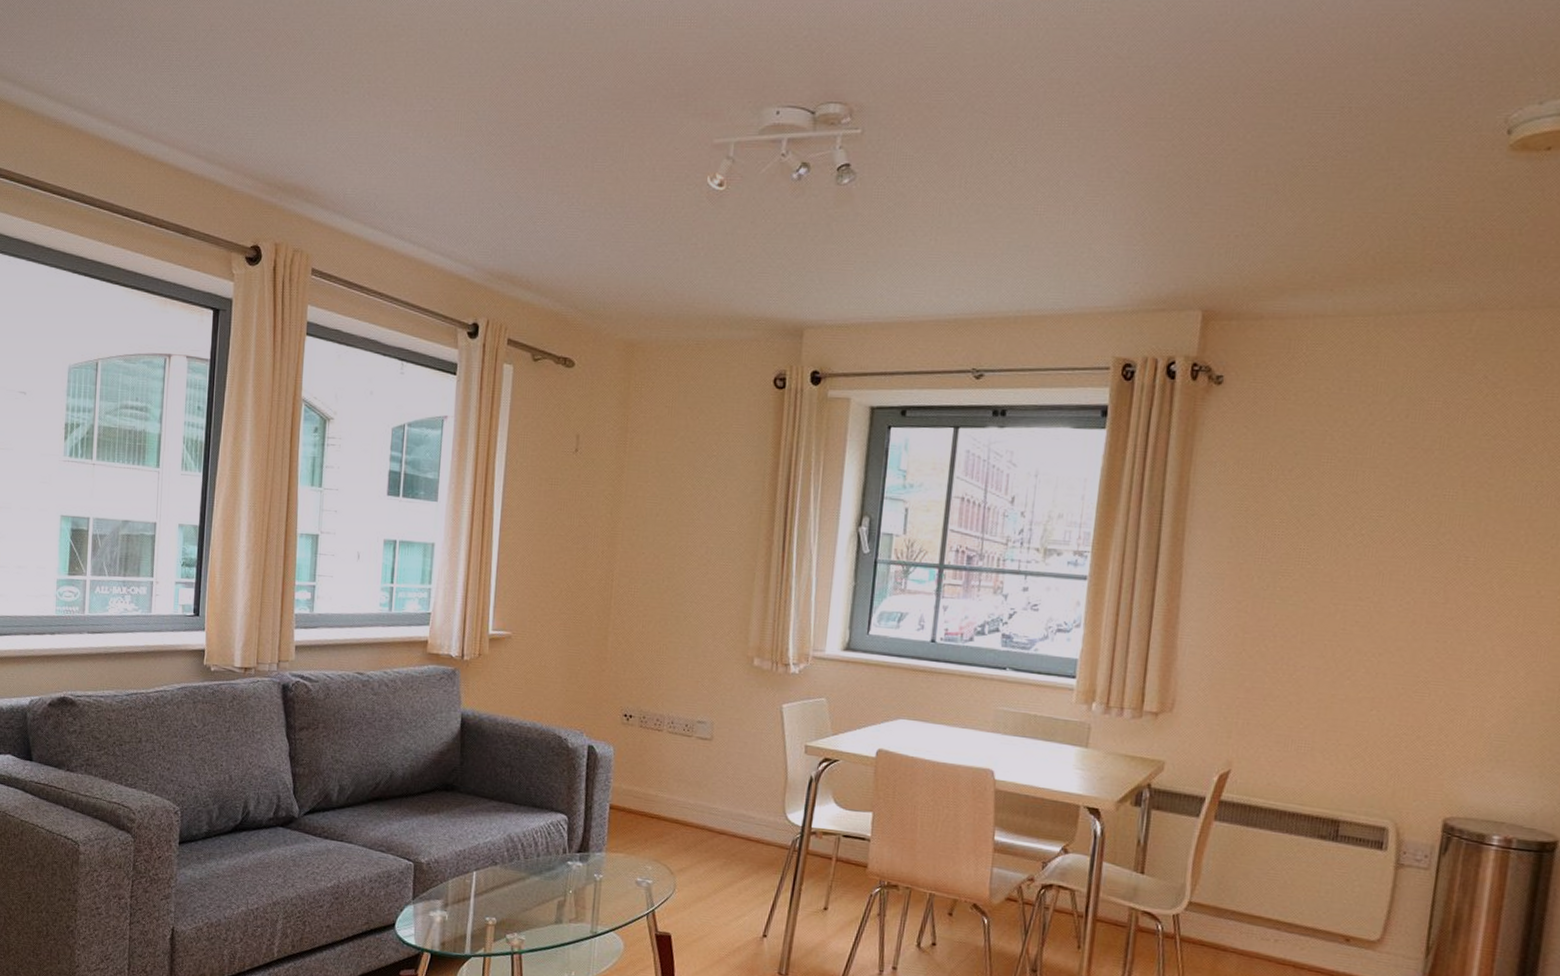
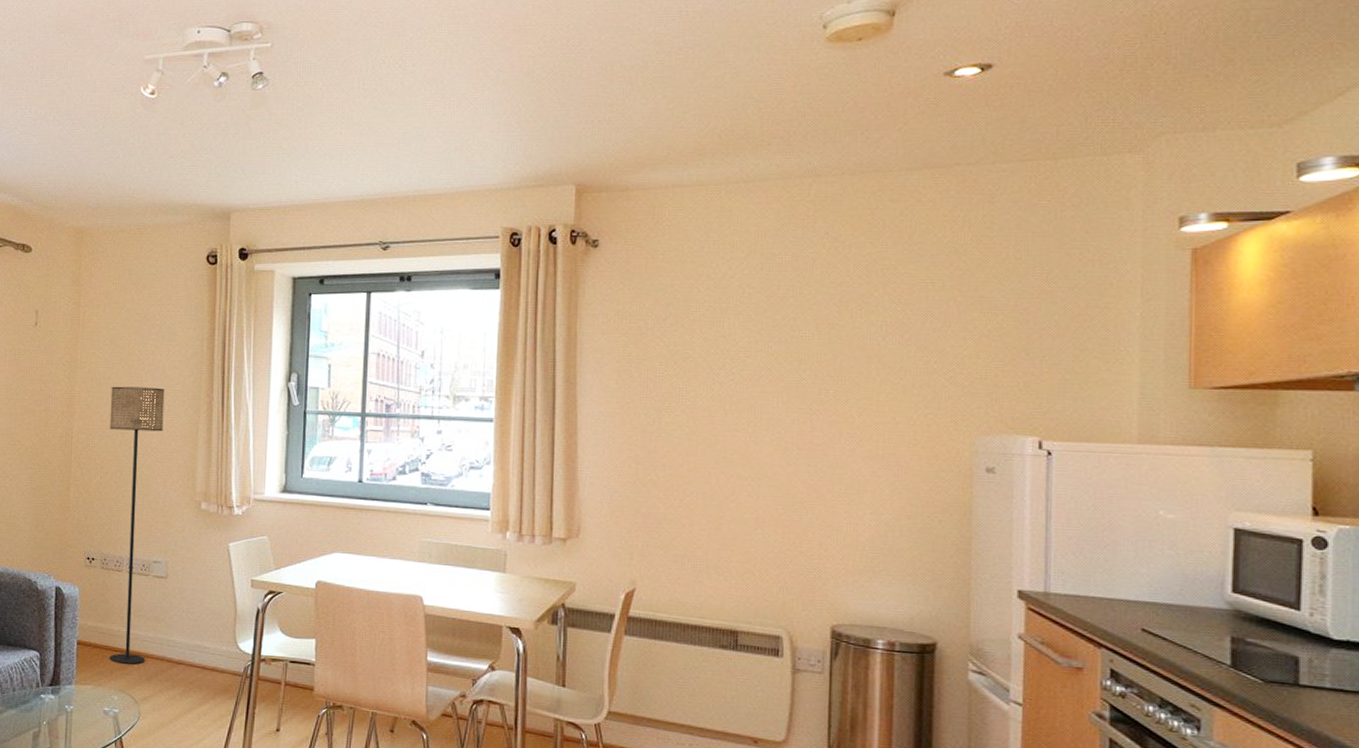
floor lamp: none [645,524,719,833] -> present [109,386,165,665]

